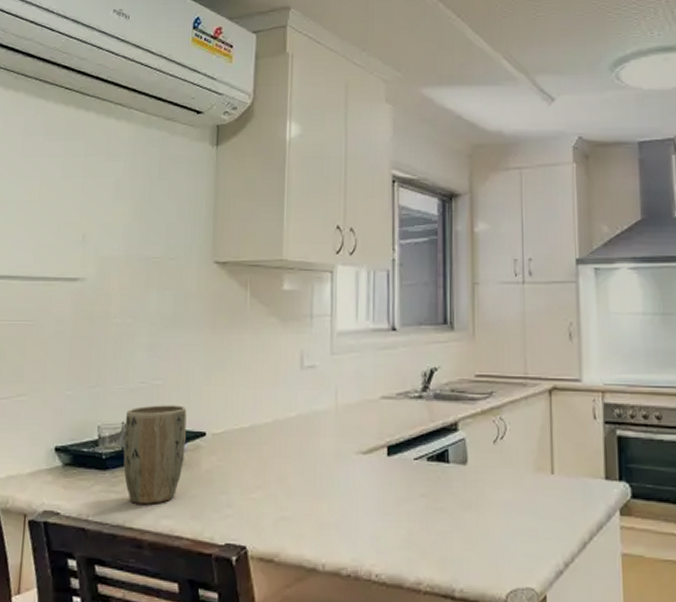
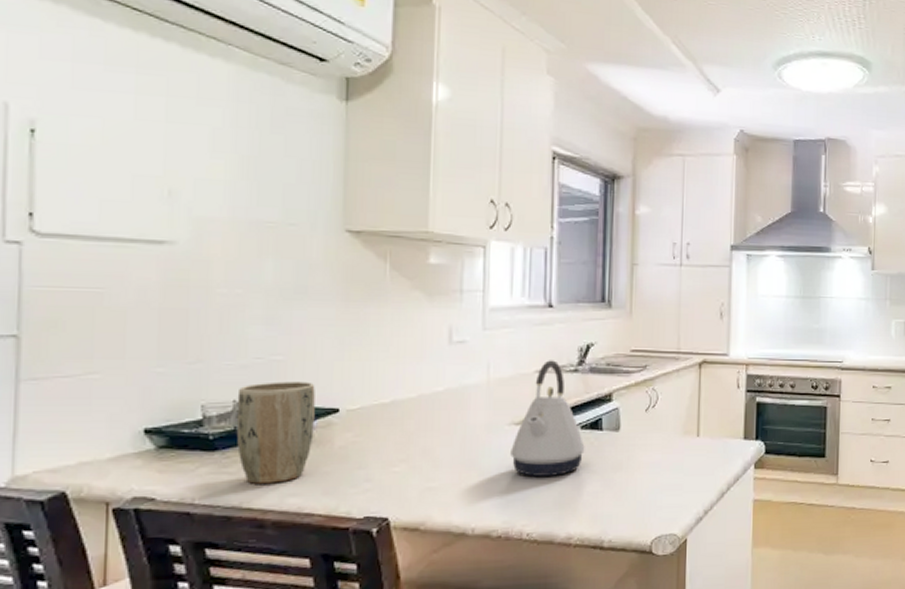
kettle: none [358,386,432,512] -> present [510,360,585,476]

